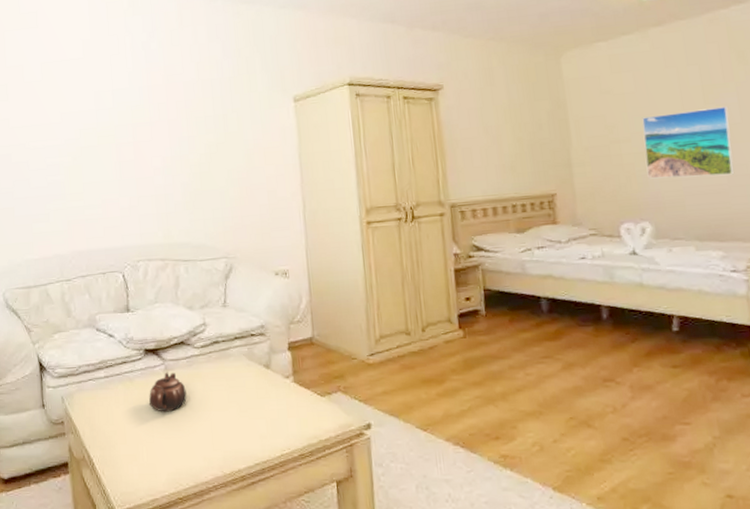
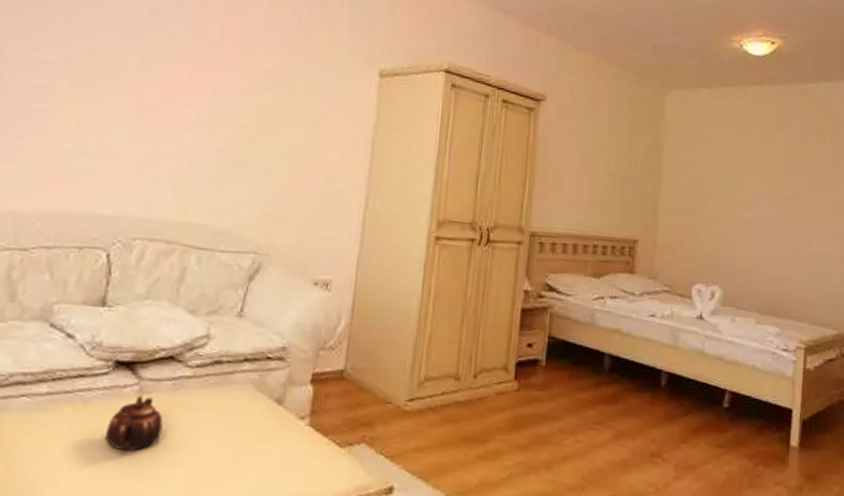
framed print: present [642,106,735,179] -> none [725,175,803,251]

